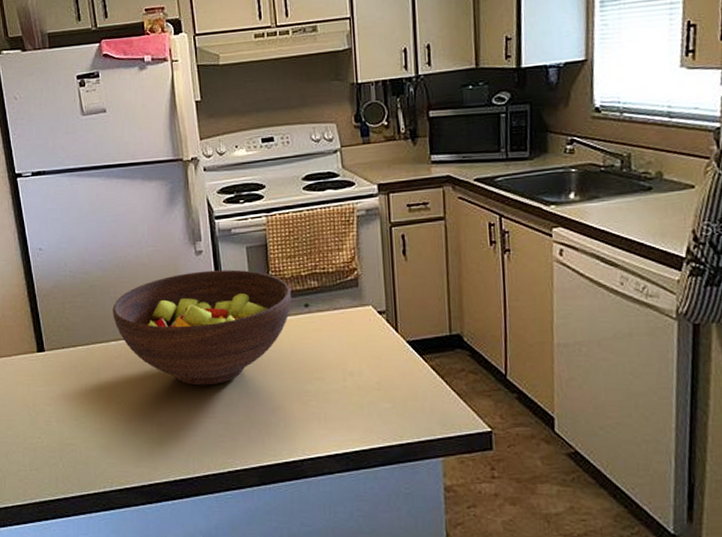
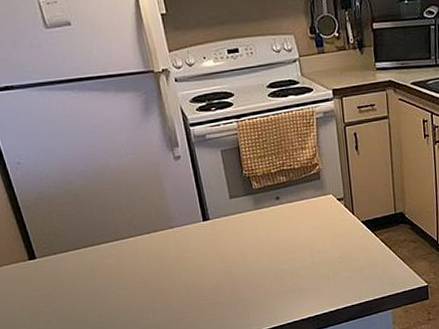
fruit bowl: present [112,269,292,386] -> none [99,171,265,275]

